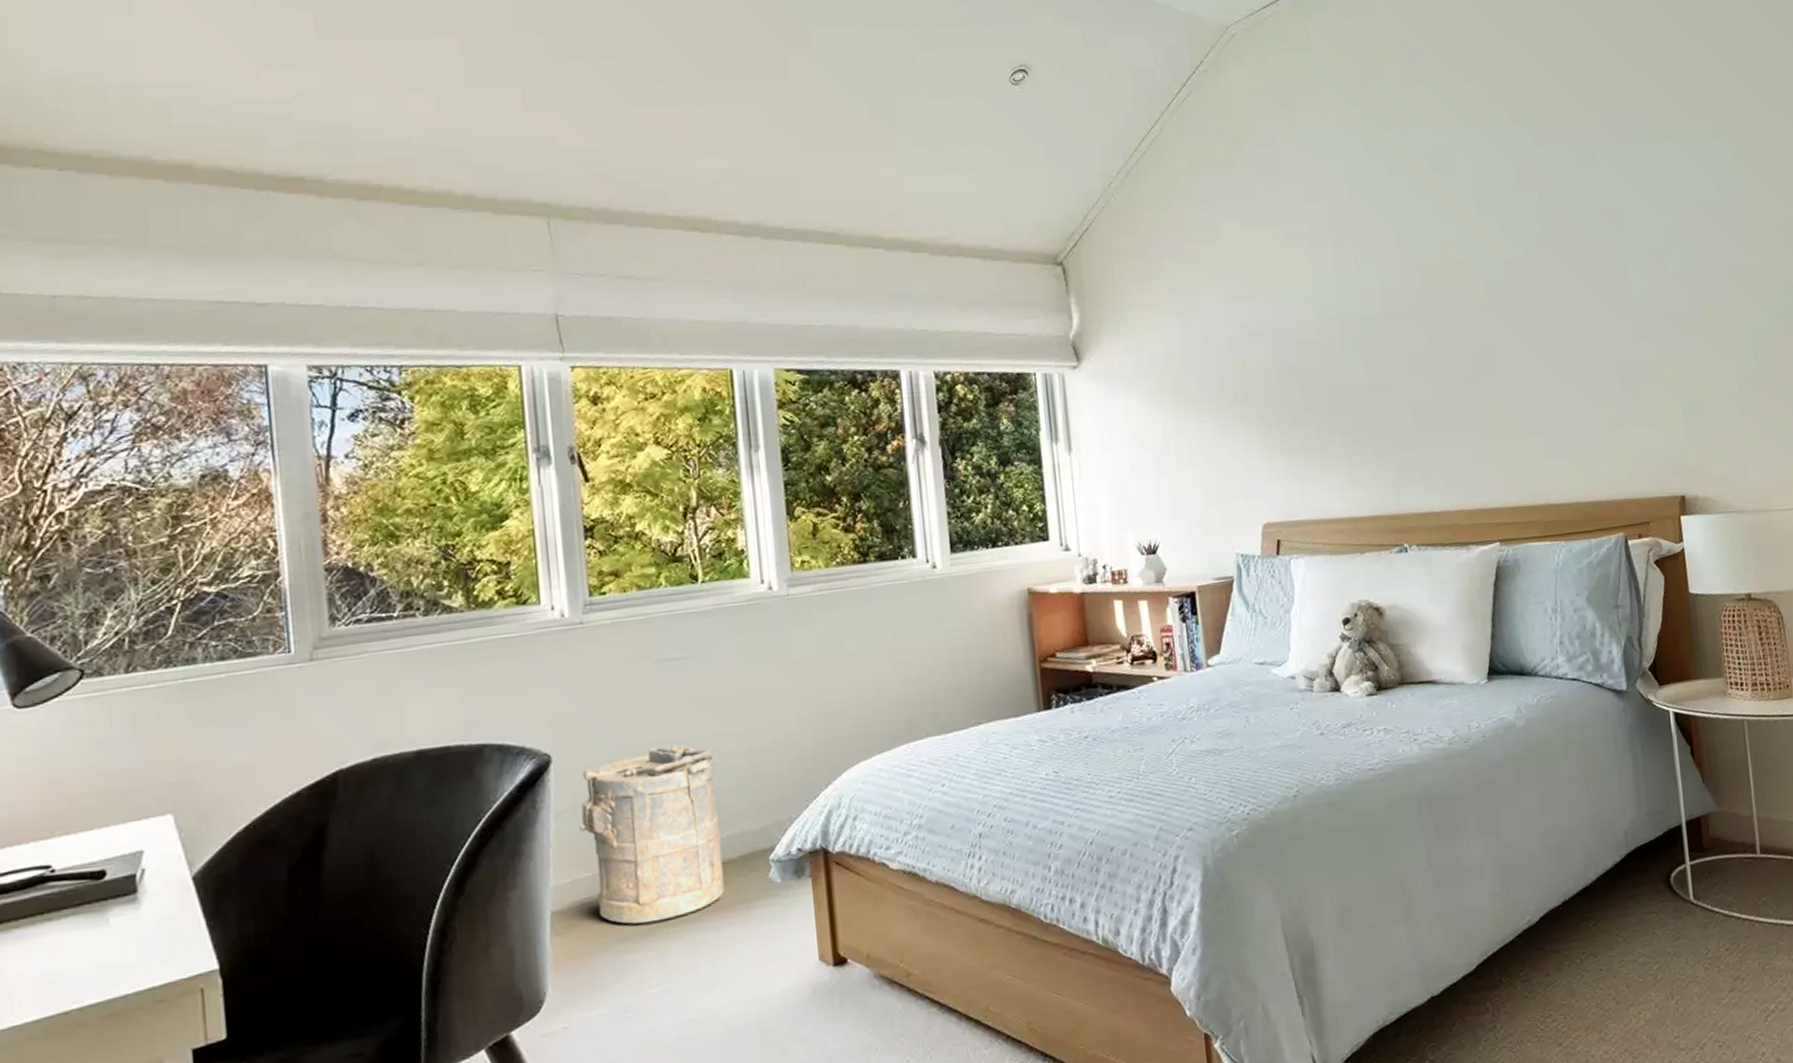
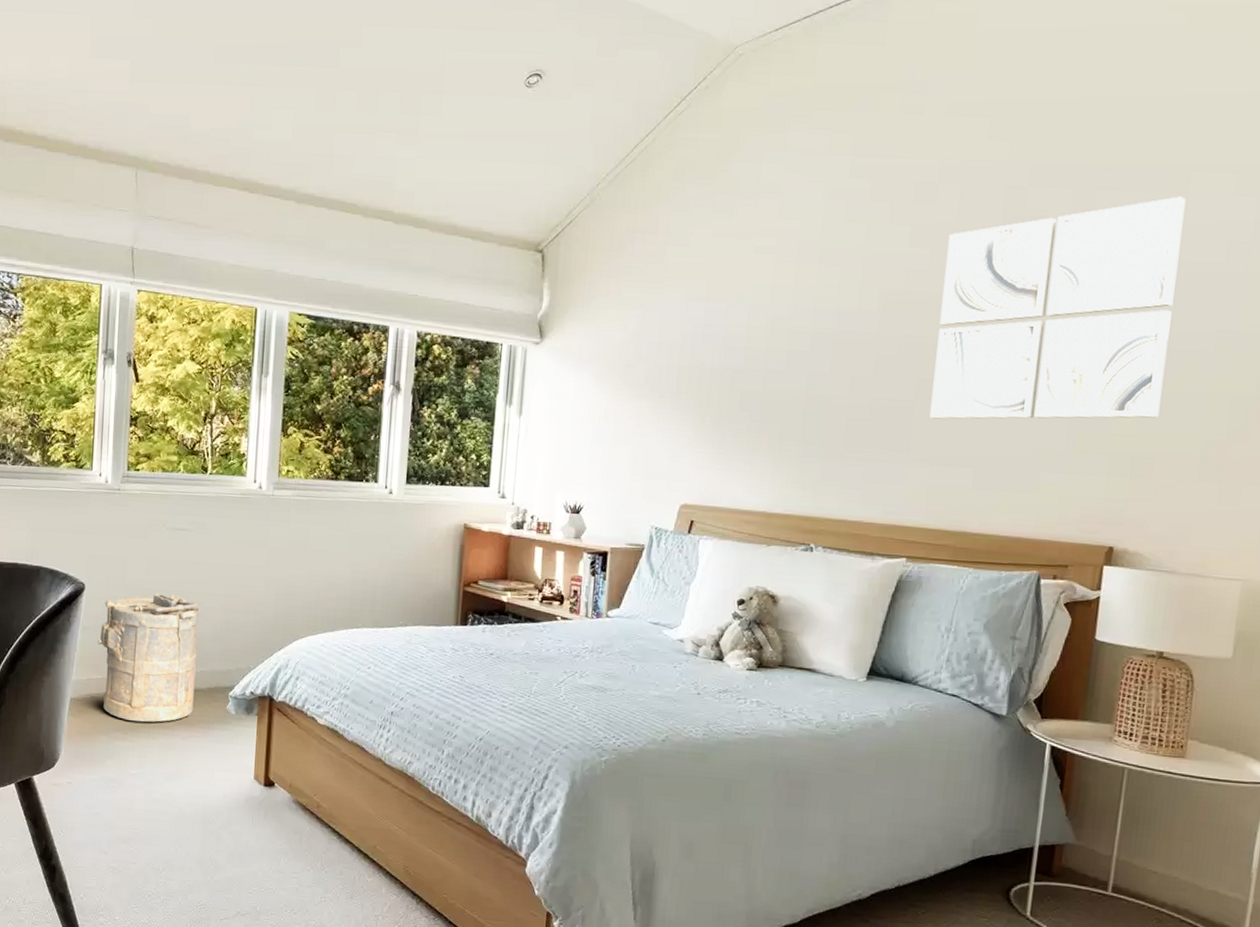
wall art: none [1472,143,1695,391] -> present [930,196,1186,419]

